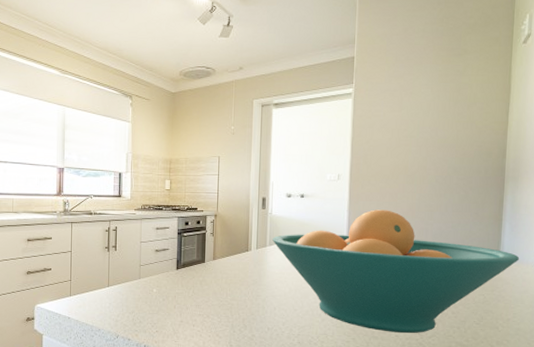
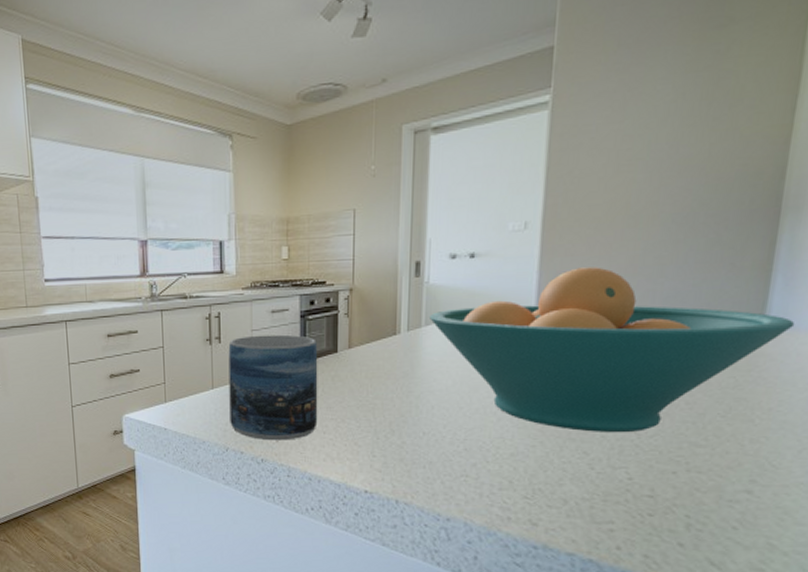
mug: none [121,246,190,331] -> present [228,334,318,441]

